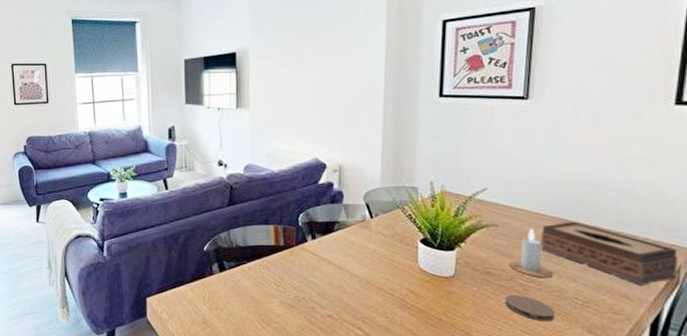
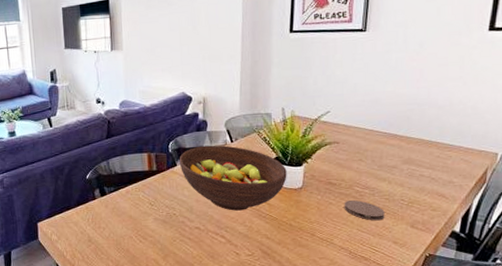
fruit bowl: none [310,220,436,299] -> present [179,145,287,211]
candle: present [509,228,553,279] -> none [348,143,384,185]
tissue box: present [540,221,679,286] -> none [374,135,486,186]

